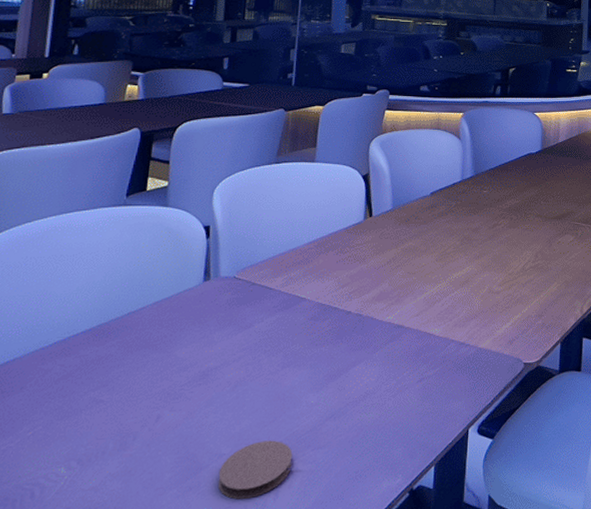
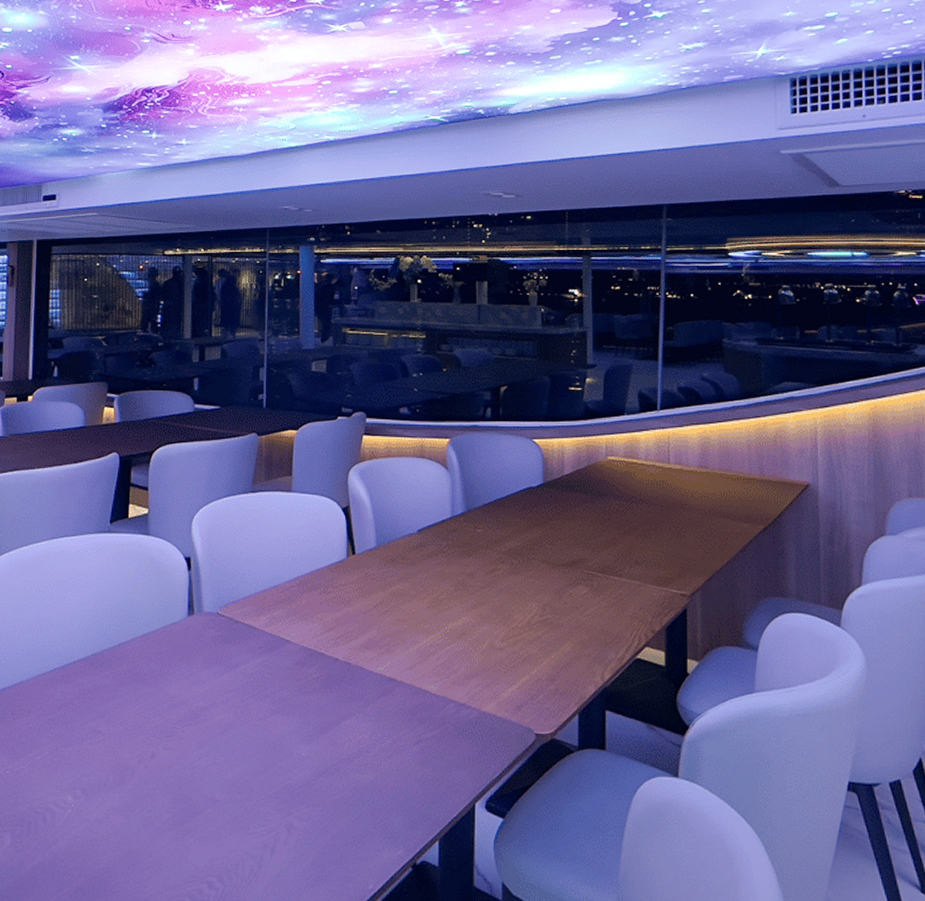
coaster: present [218,440,293,500] -> none [214,791,287,850]

